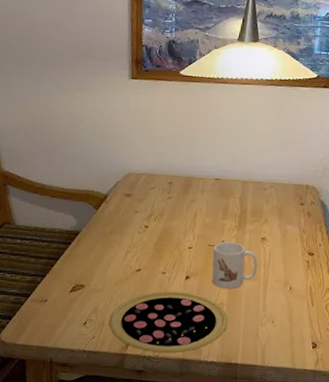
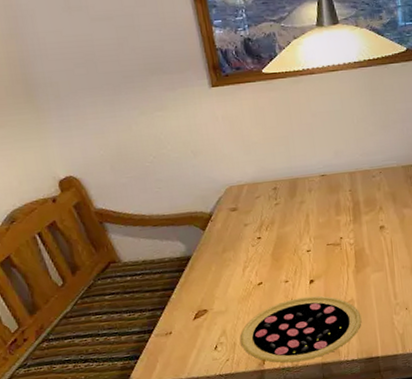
mug: present [212,241,258,289] -> none [333,236,381,286]

